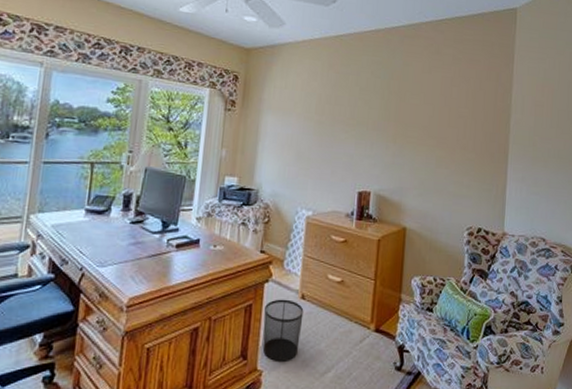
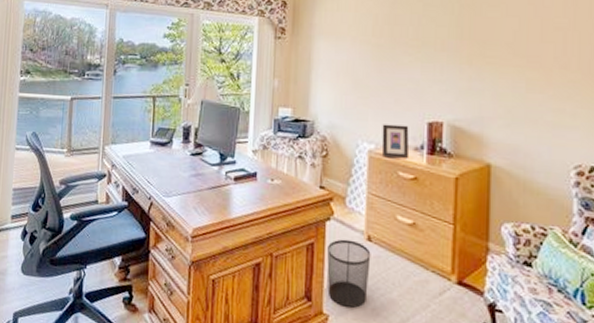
picture frame: none [318,193,342,223] -> present [381,124,410,158]

